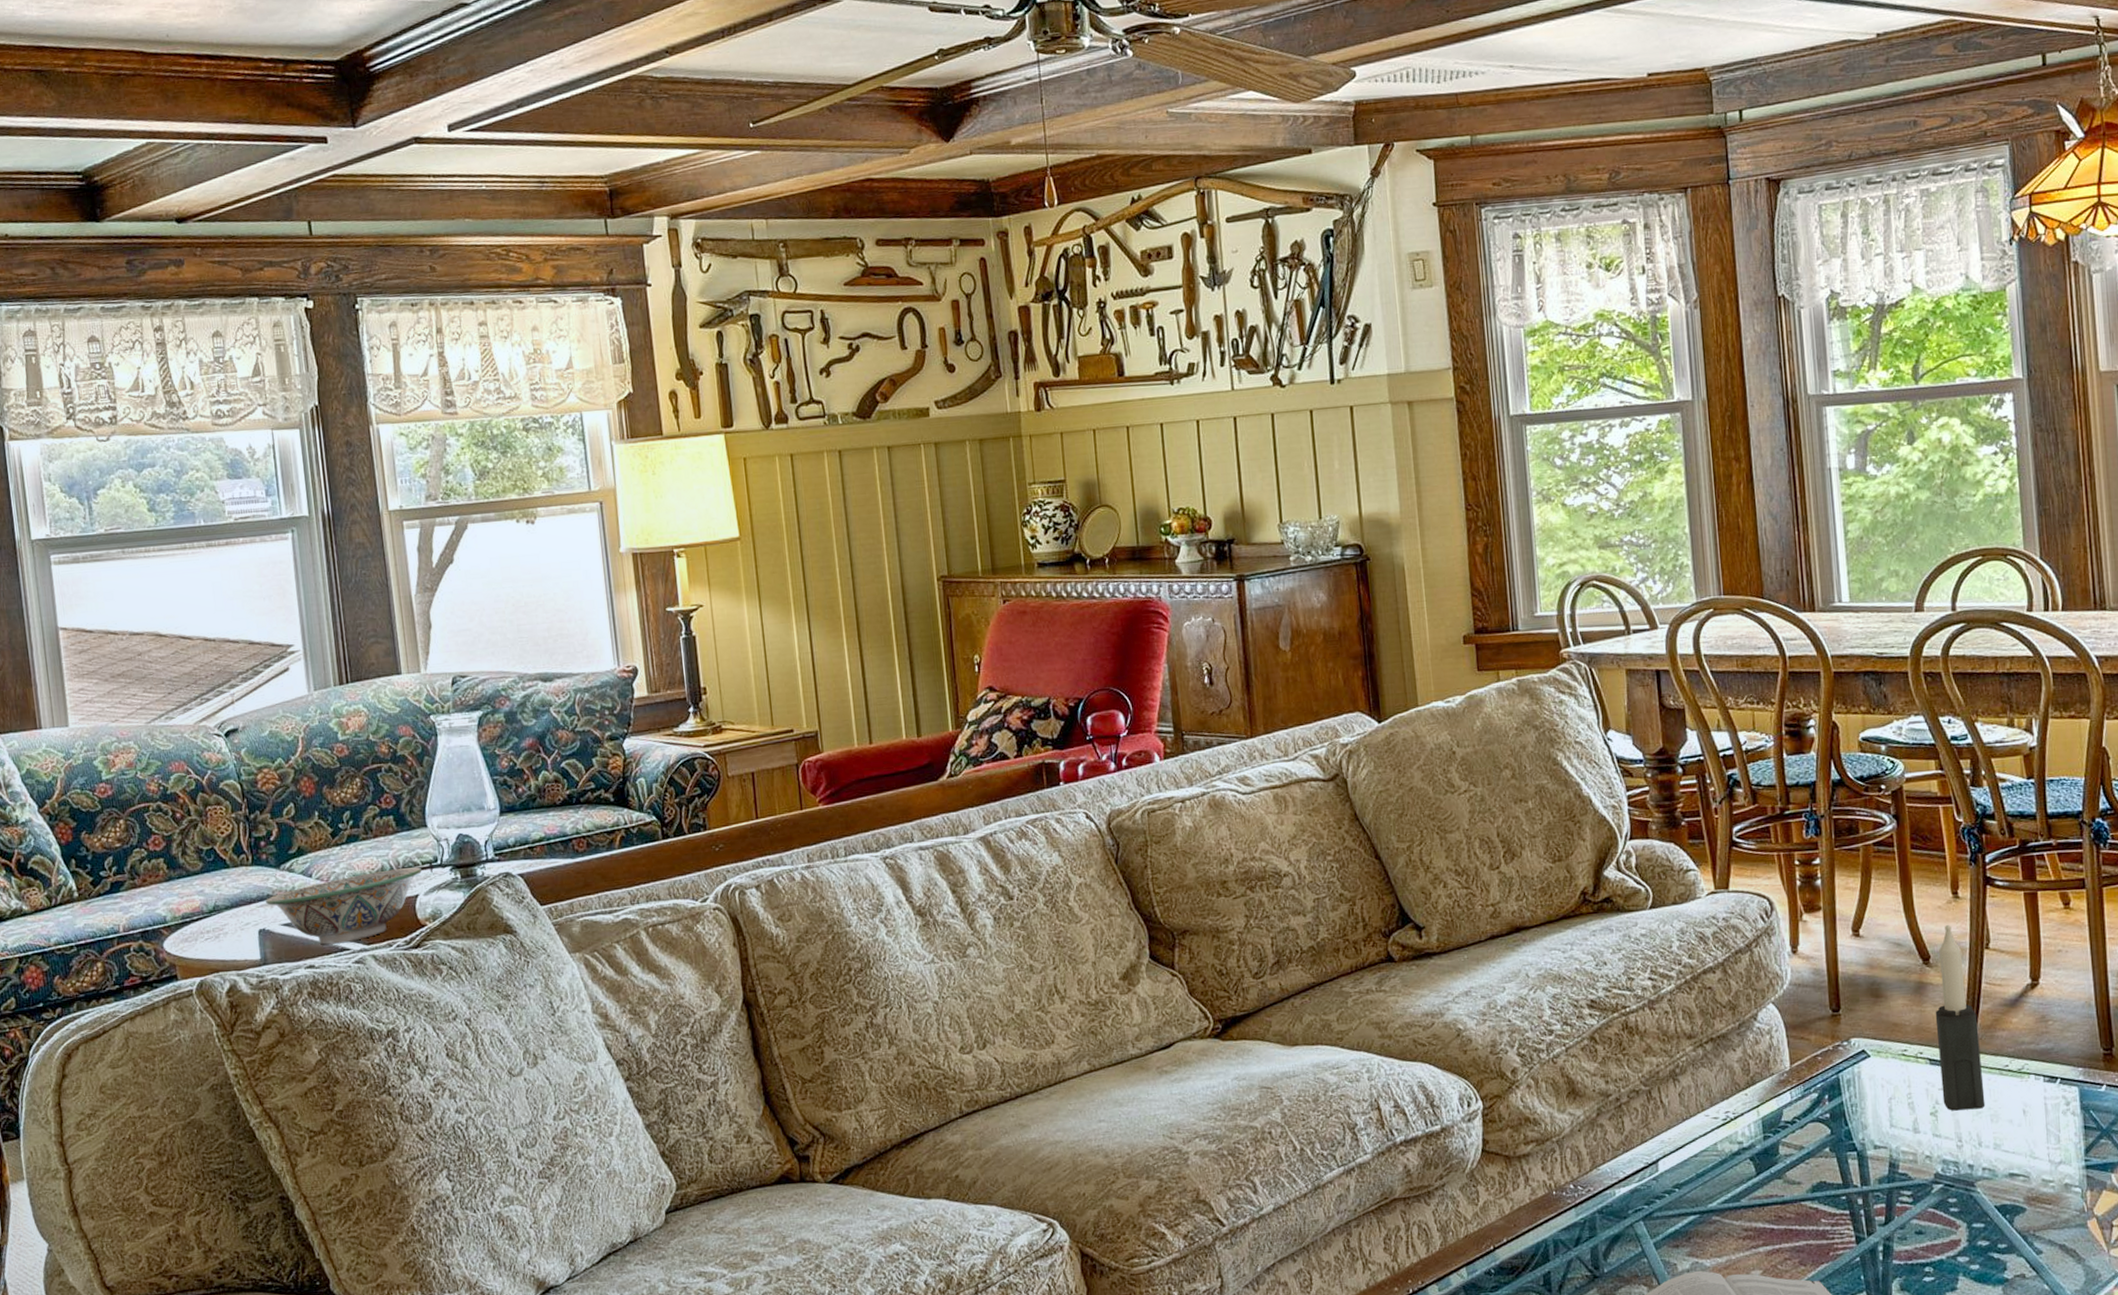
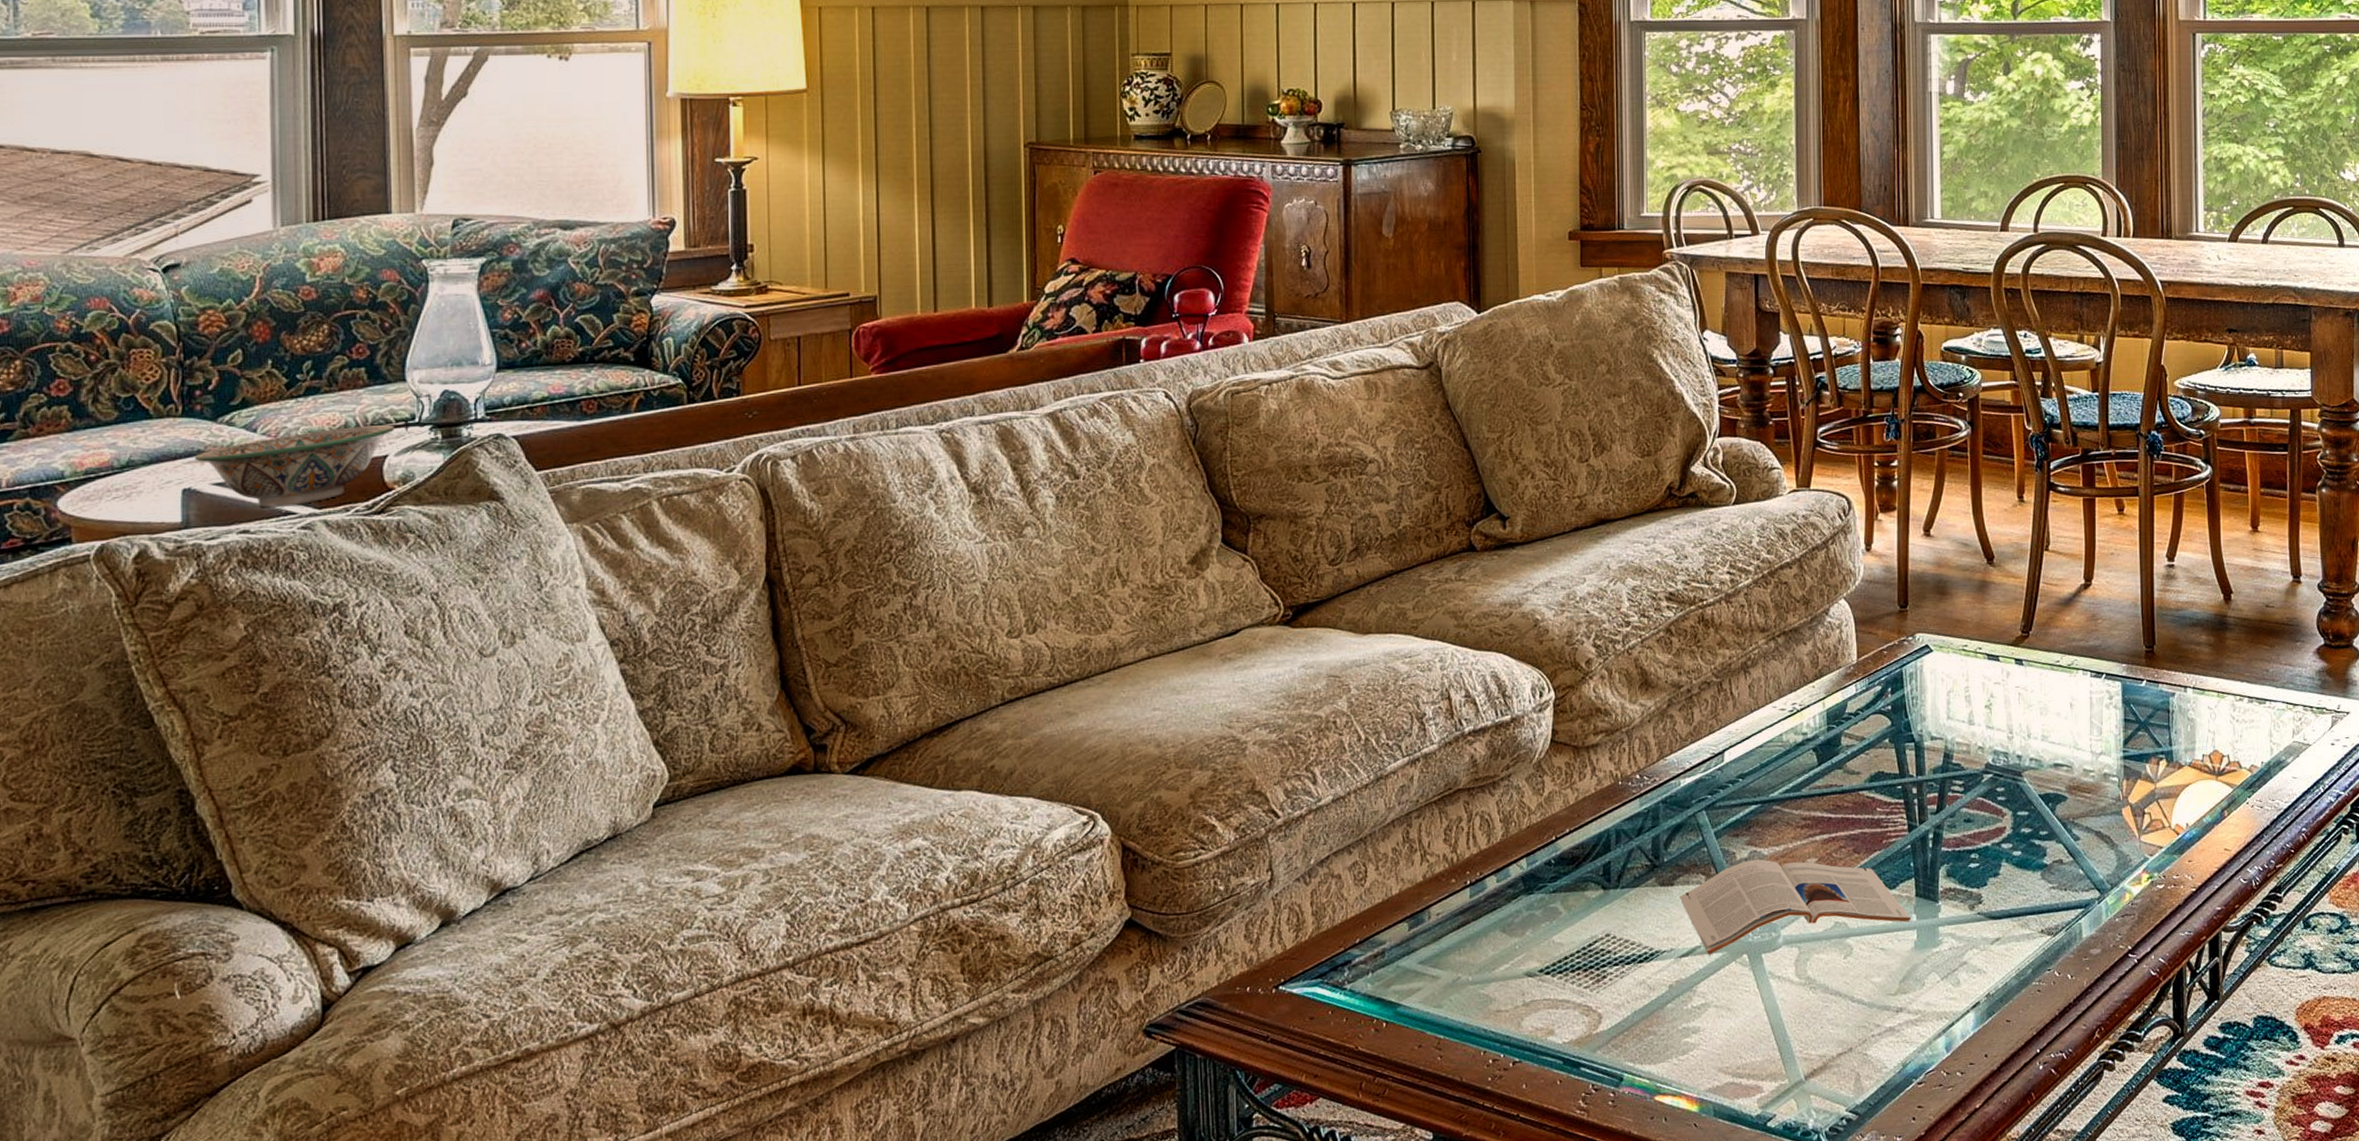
candle: present [1935,924,1986,1111] -> none [1995,526,2036,704]

